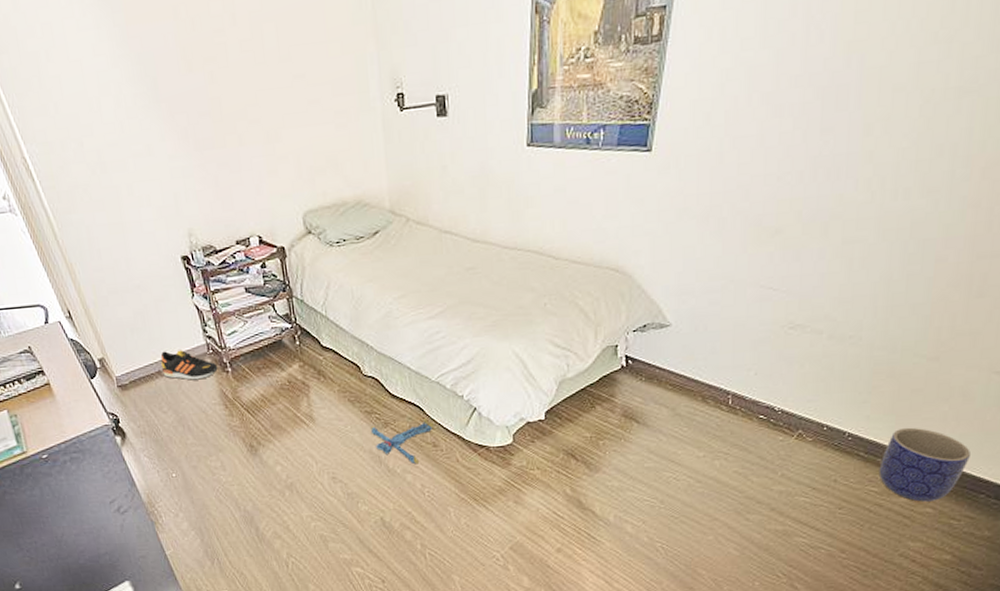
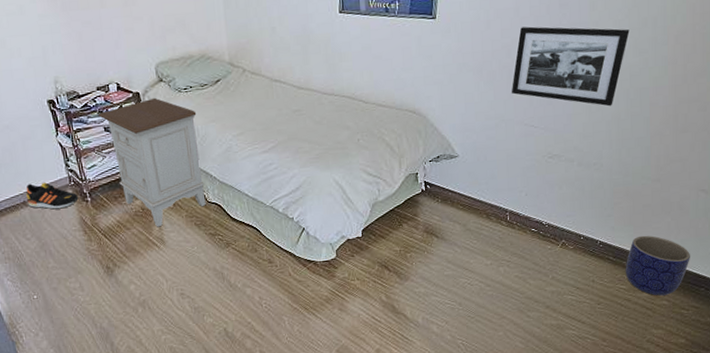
nightstand: none [239,253,362,403] -> present [99,97,206,227]
plush toy: present [370,419,434,464] -> none [214,239,269,279]
picture frame: none [745,159,917,263] -> present [511,26,630,107]

